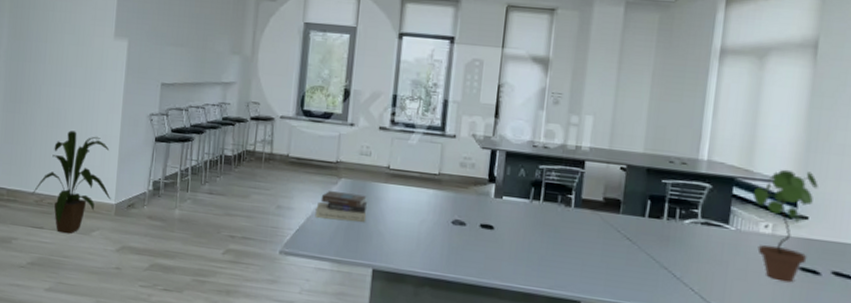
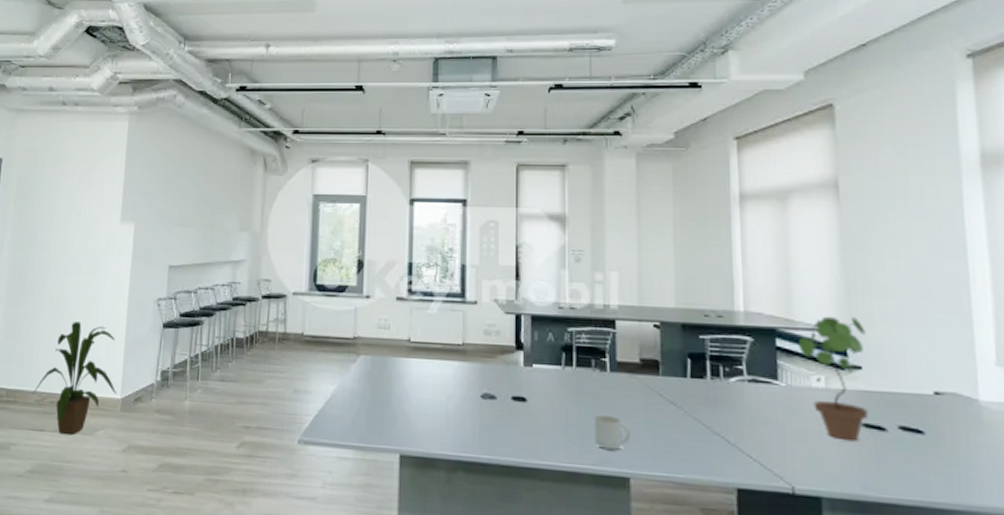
books: present [315,191,368,223] -> none [334,370,390,404]
mug: none [553,244,587,277] -> present [593,414,632,451]

